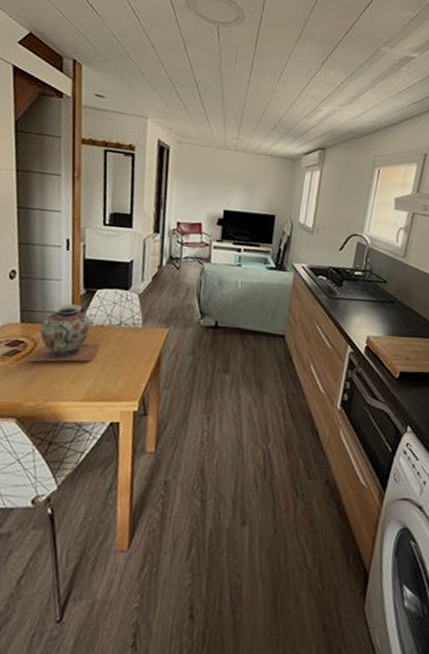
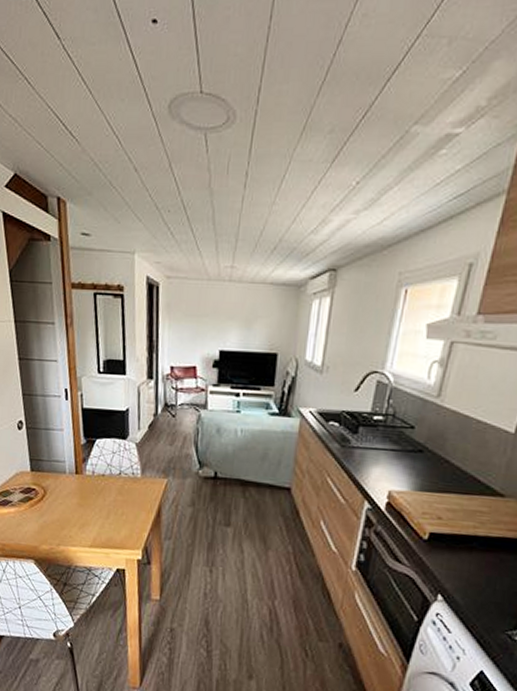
decorative vase: present [25,304,101,362] -> none [37,453,103,510]

